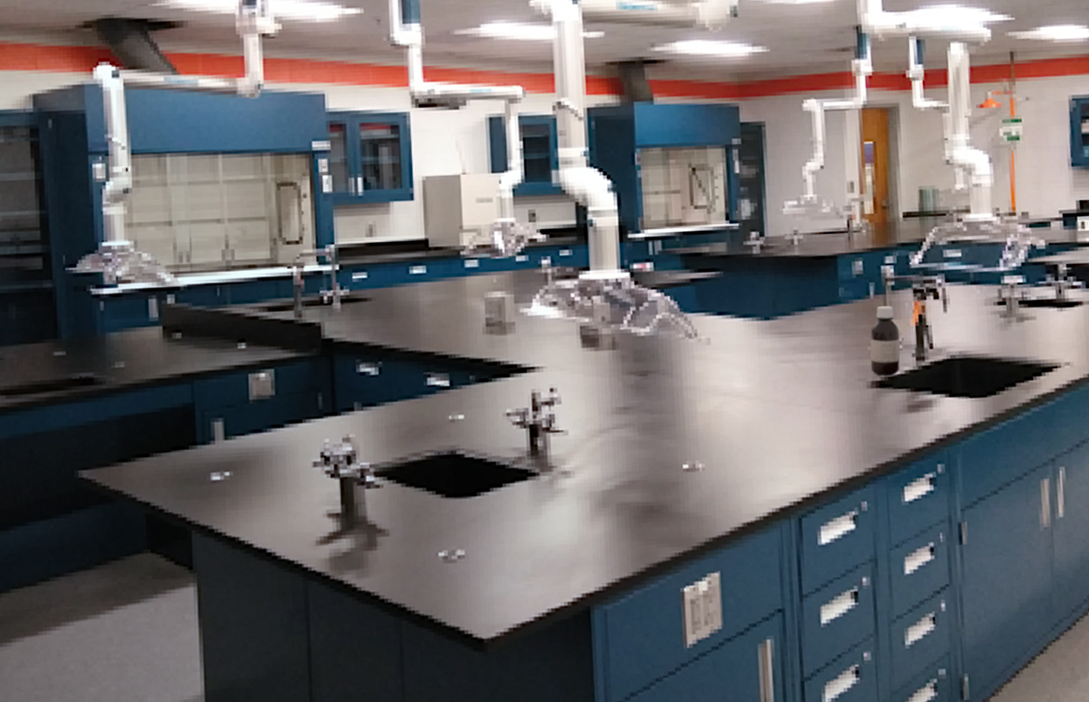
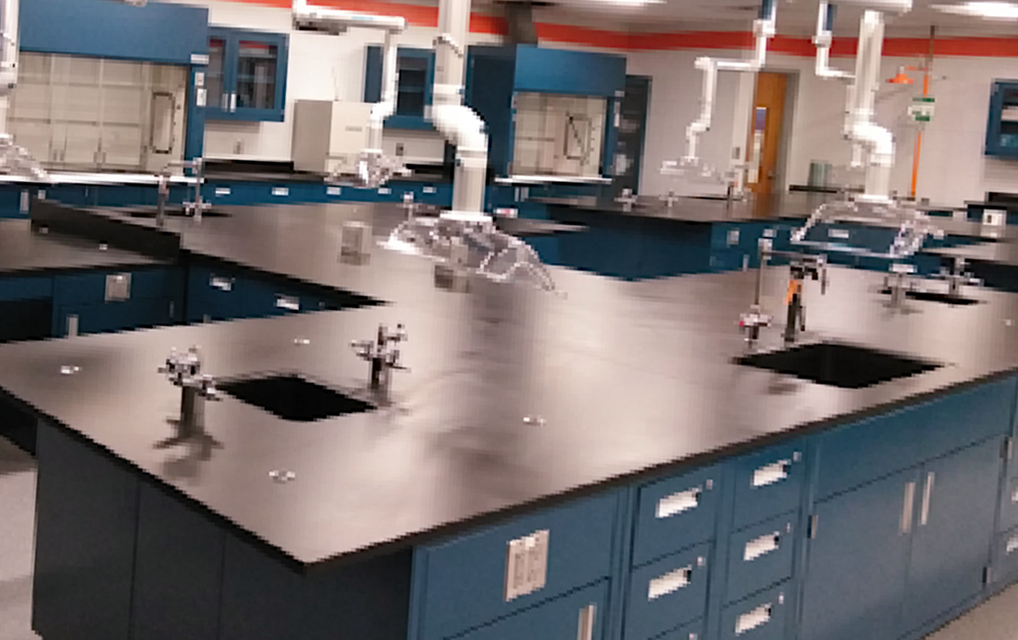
bottle: present [870,306,900,376] -> none [734,280,771,354]

